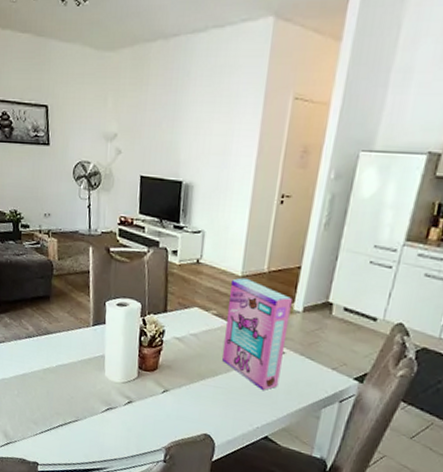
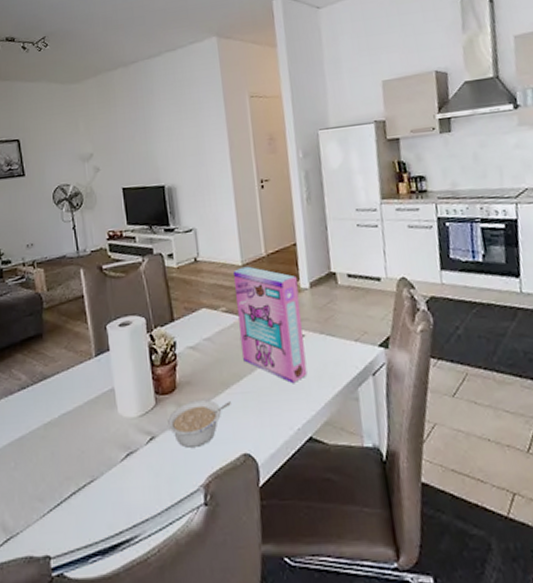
legume: none [144,382,203,419] -> present [166,400,231,448]

